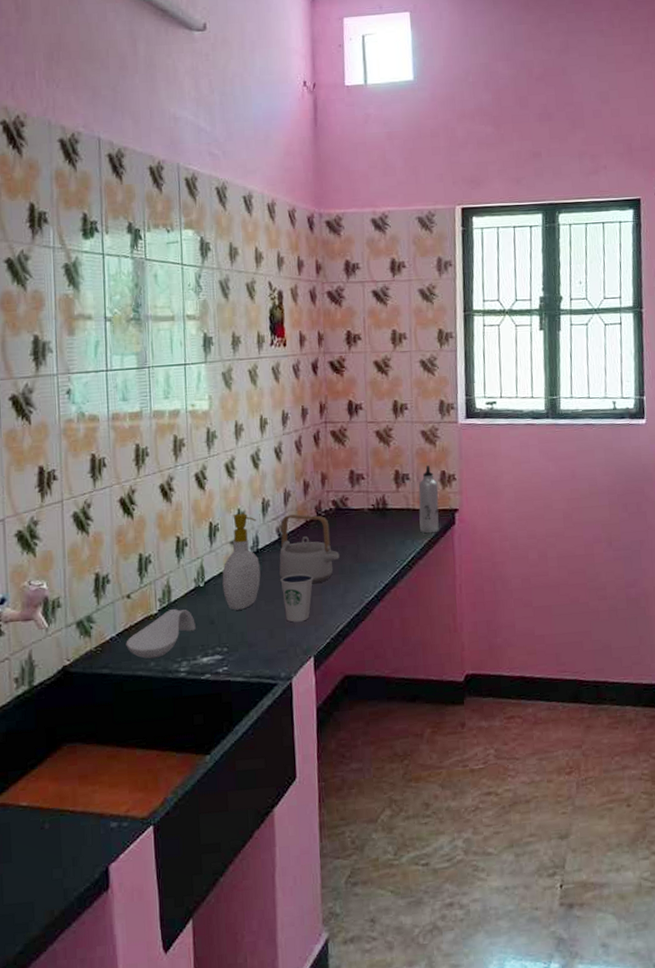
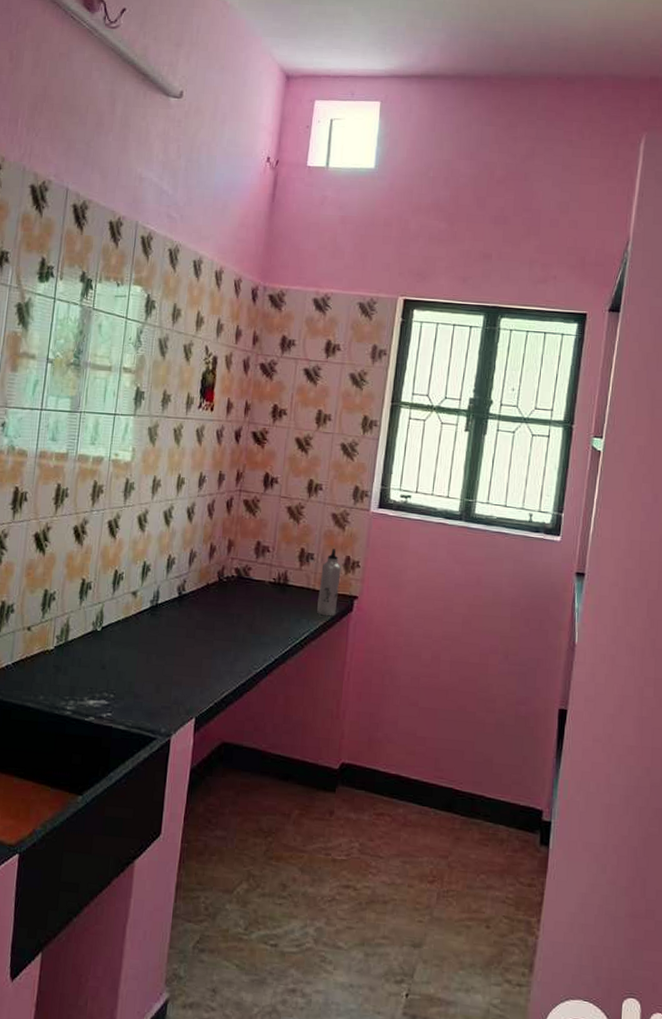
spoon rest: present [126,609,196,659] -> none [19,648,88,692]
soap bottle: present [222,513,261,610] -> none [118,565,161,660]
teapot: present [279,514,340,584] -> none [174,575,235,647]
dixie cup: present [280,573,314,622] -> none [174,633,207,682]

